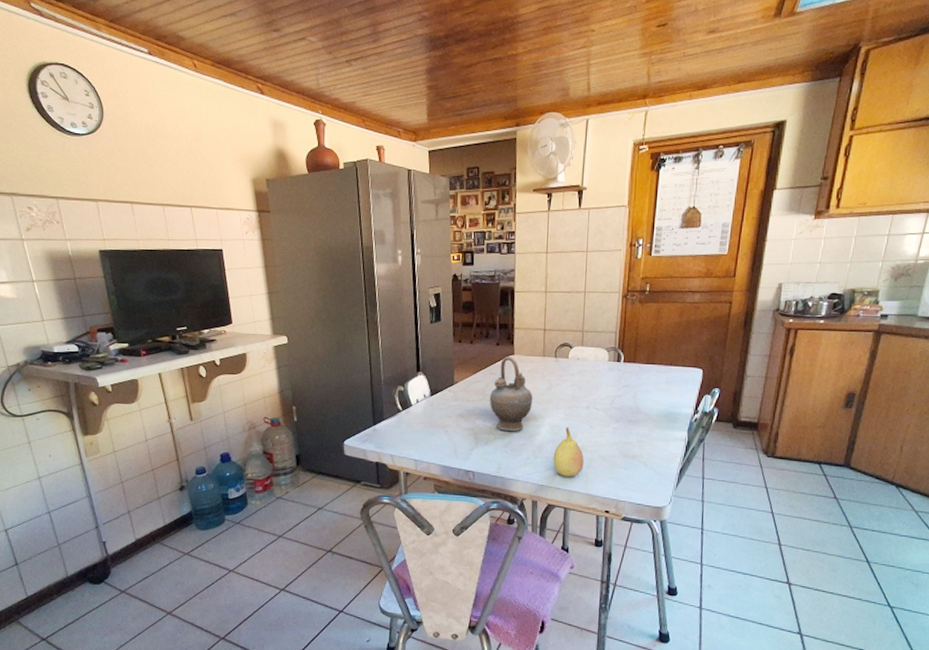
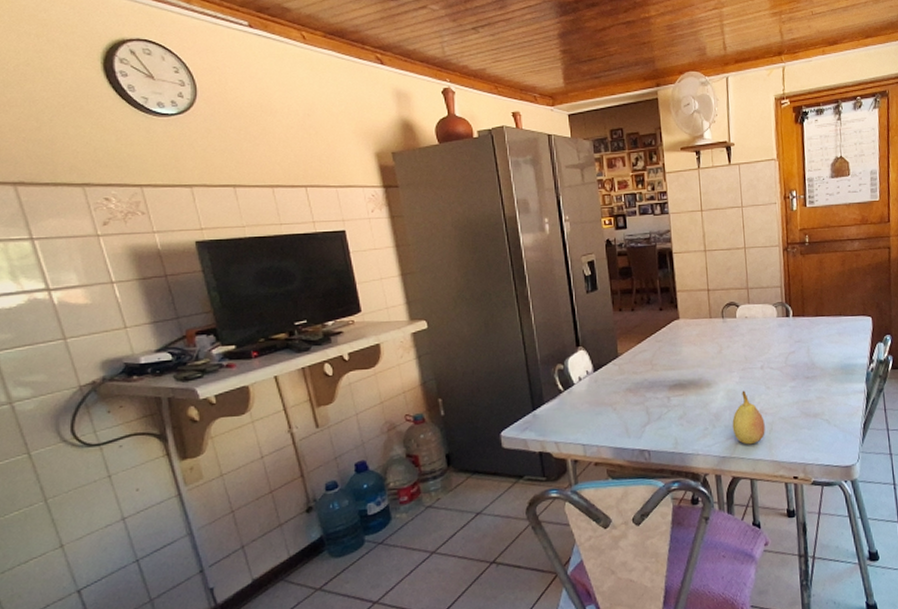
teapot: present [489,357,533,431] -> none [657,321,705,402]

